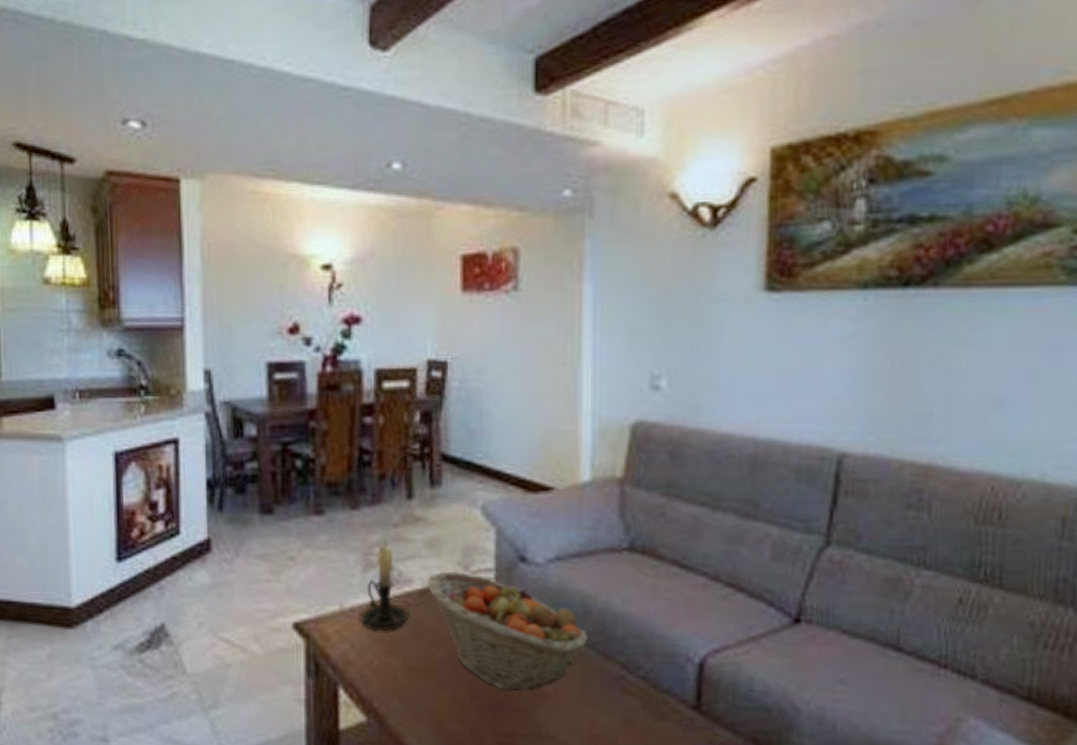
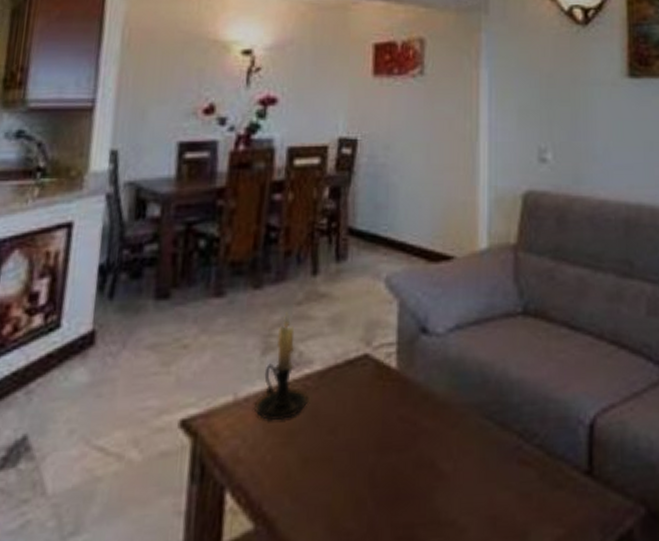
fruit basket: present [427,571,589,692] -> none [328,348,487,476]

